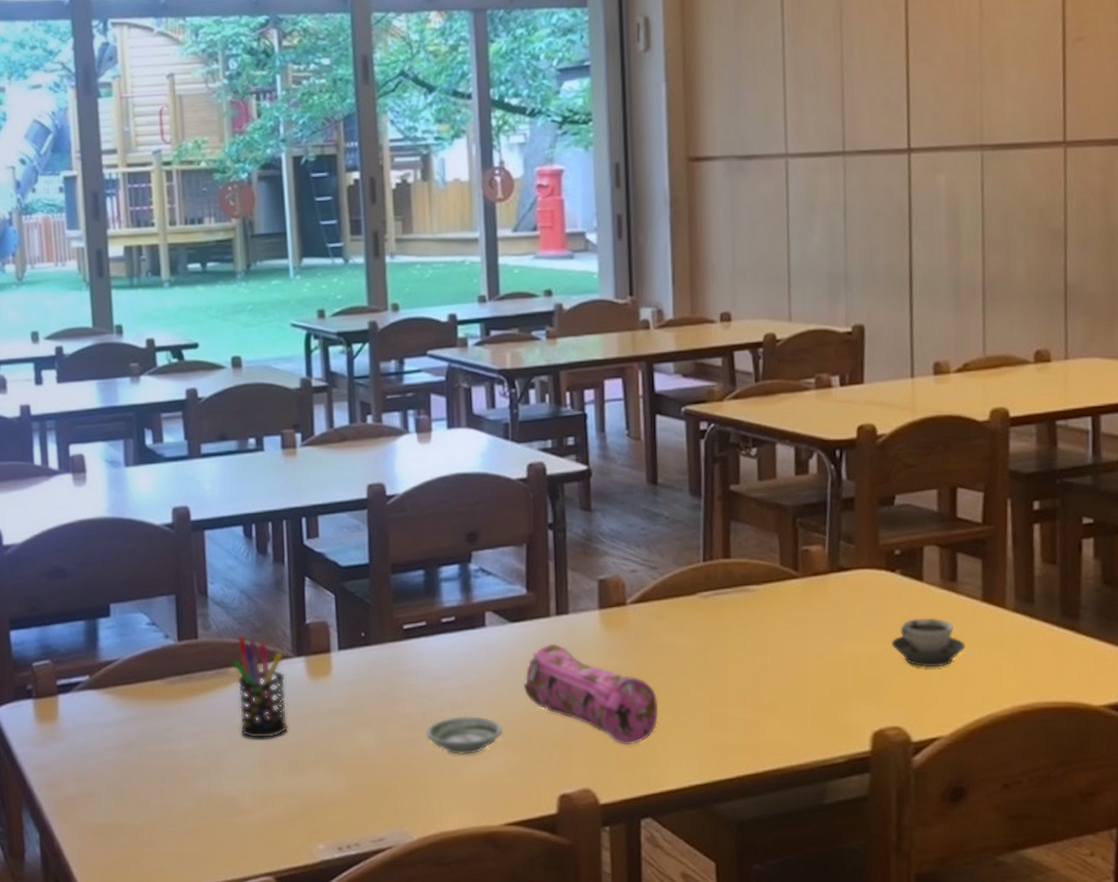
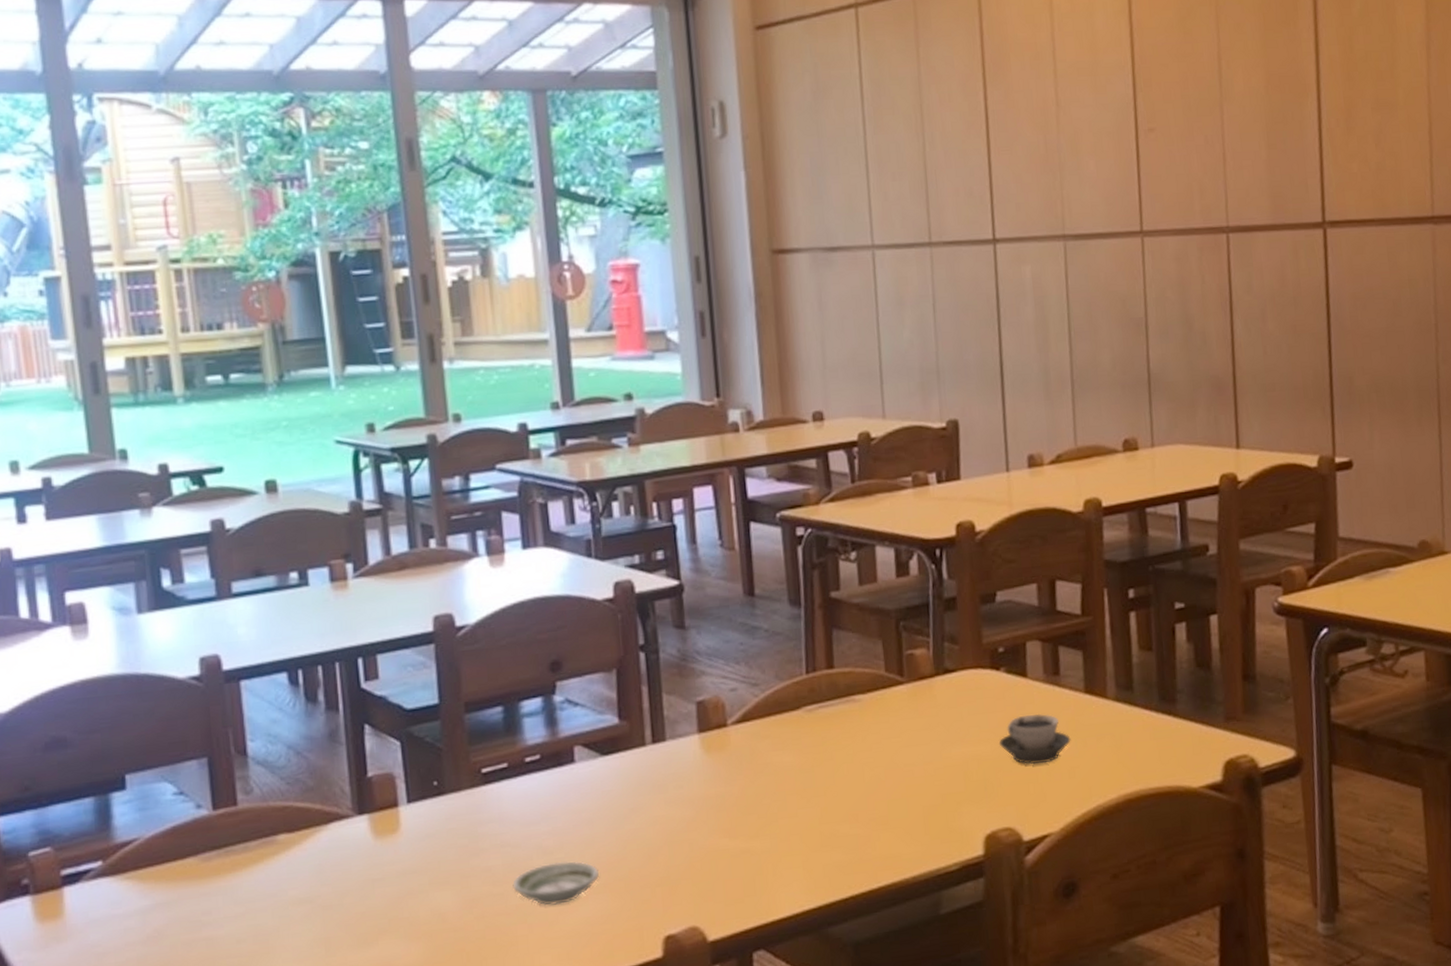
pen holder: present [233,635,289,739] -> none [282,797,352,914]
pencil case: present [523,643,659,746] -> none [619,774,767,876]

